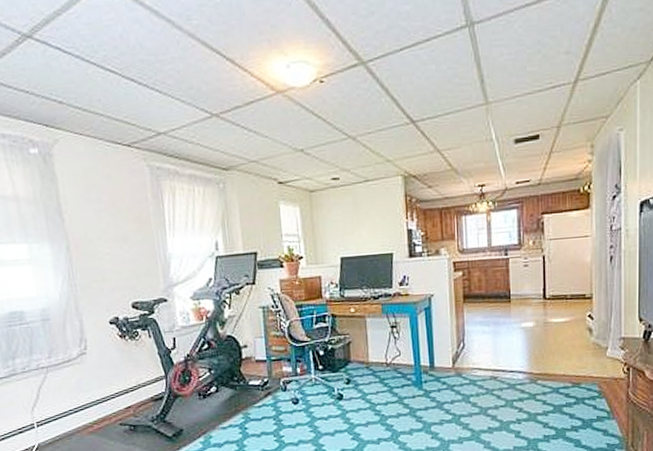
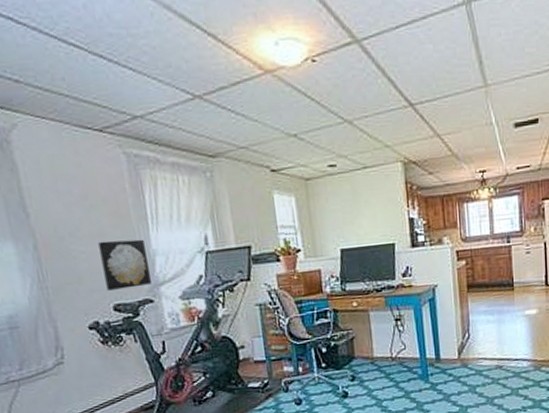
wall art: none [121,243,166,289] -> present [98,239,151,291]

